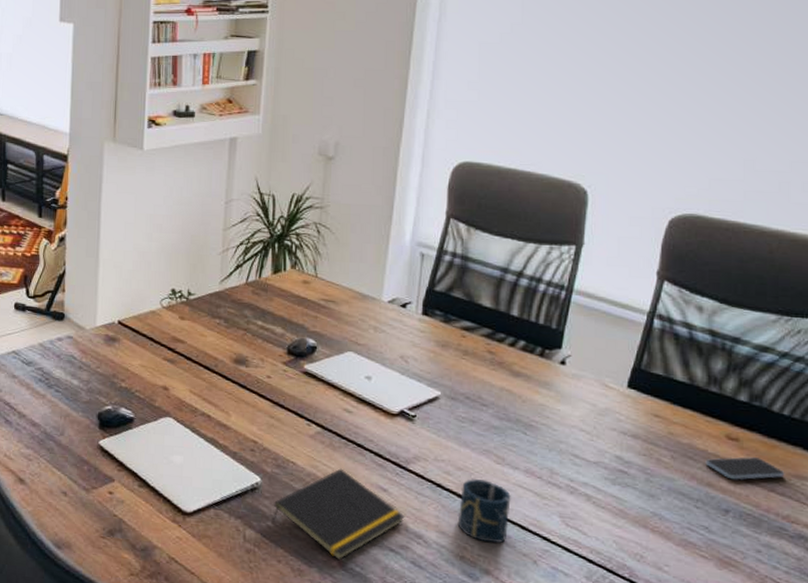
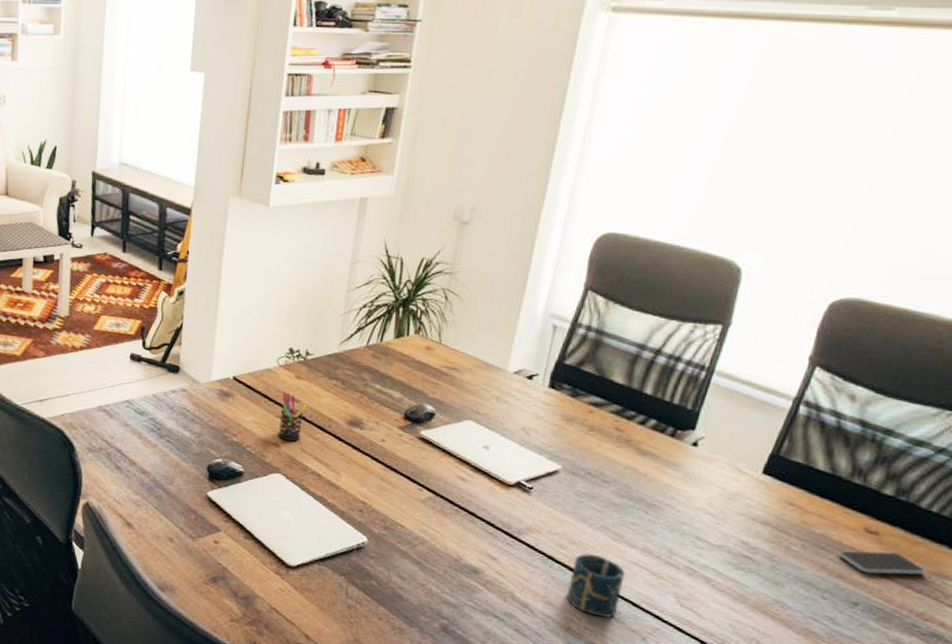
pen holder: none [165,333,192,383] -> present [278,391,307,441]
notepad: present [272,468,405,561] -> none [376,534,513,623]

